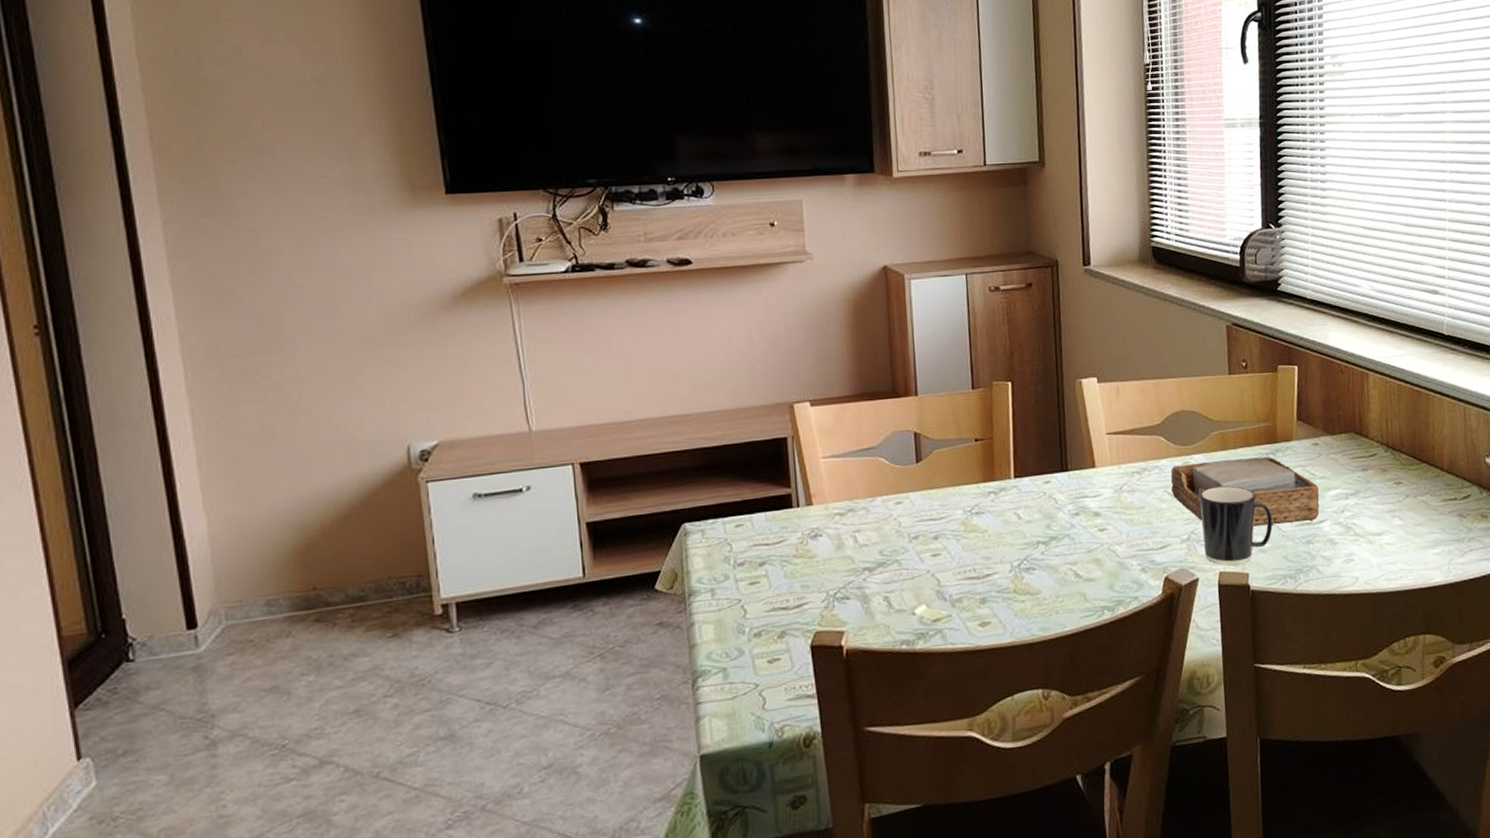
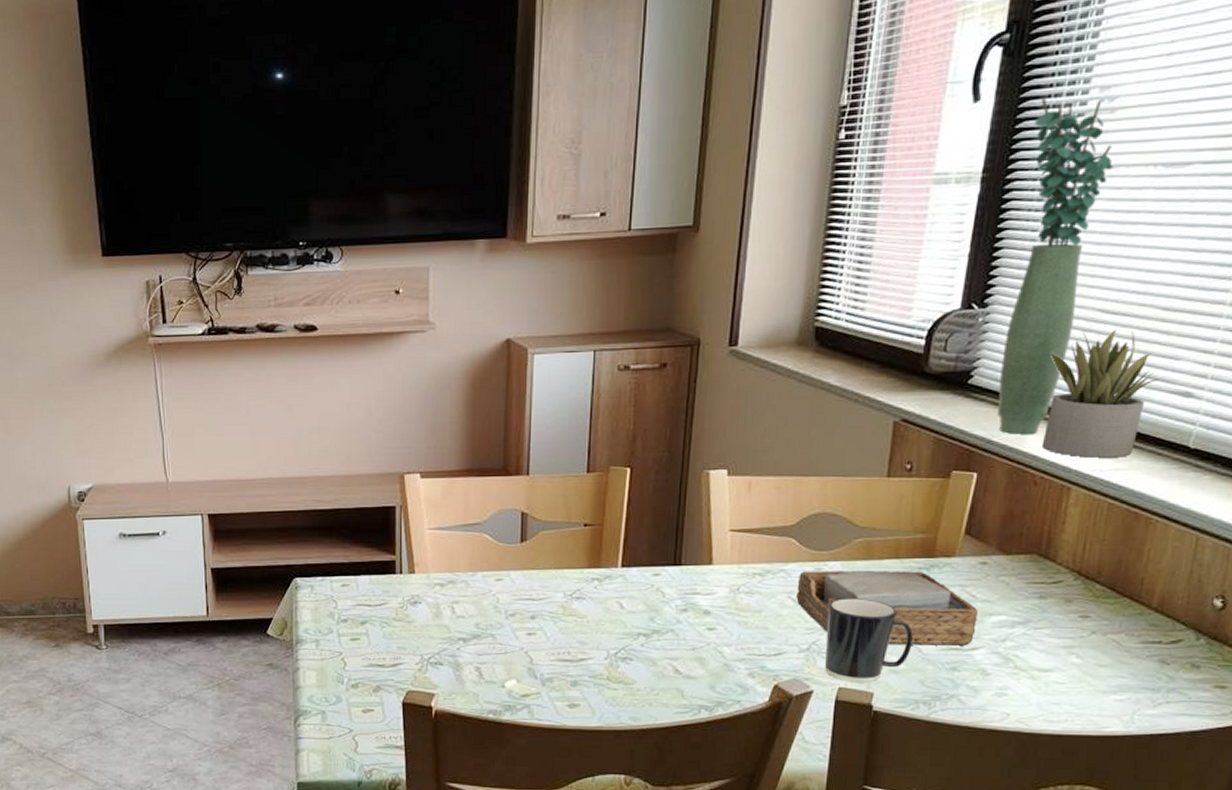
vase: none [1290,62,1351,331] -> present [997,98,1114,434]
succulent plant: none [1333,242,1413,348] -> present [1041,329,1159,458]

